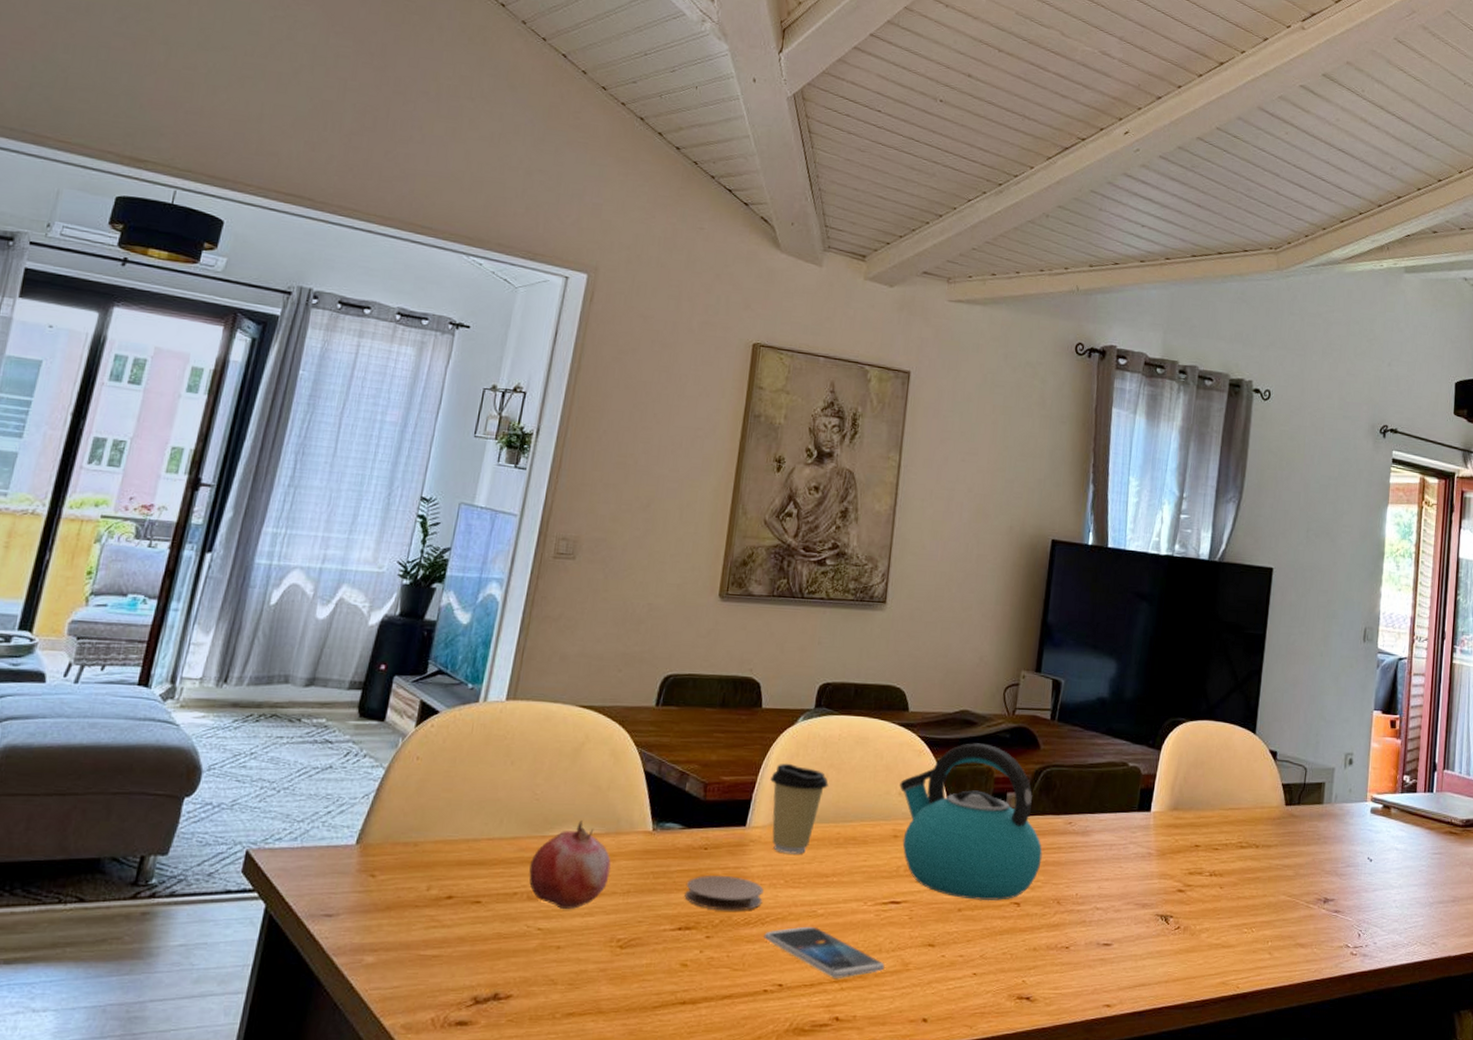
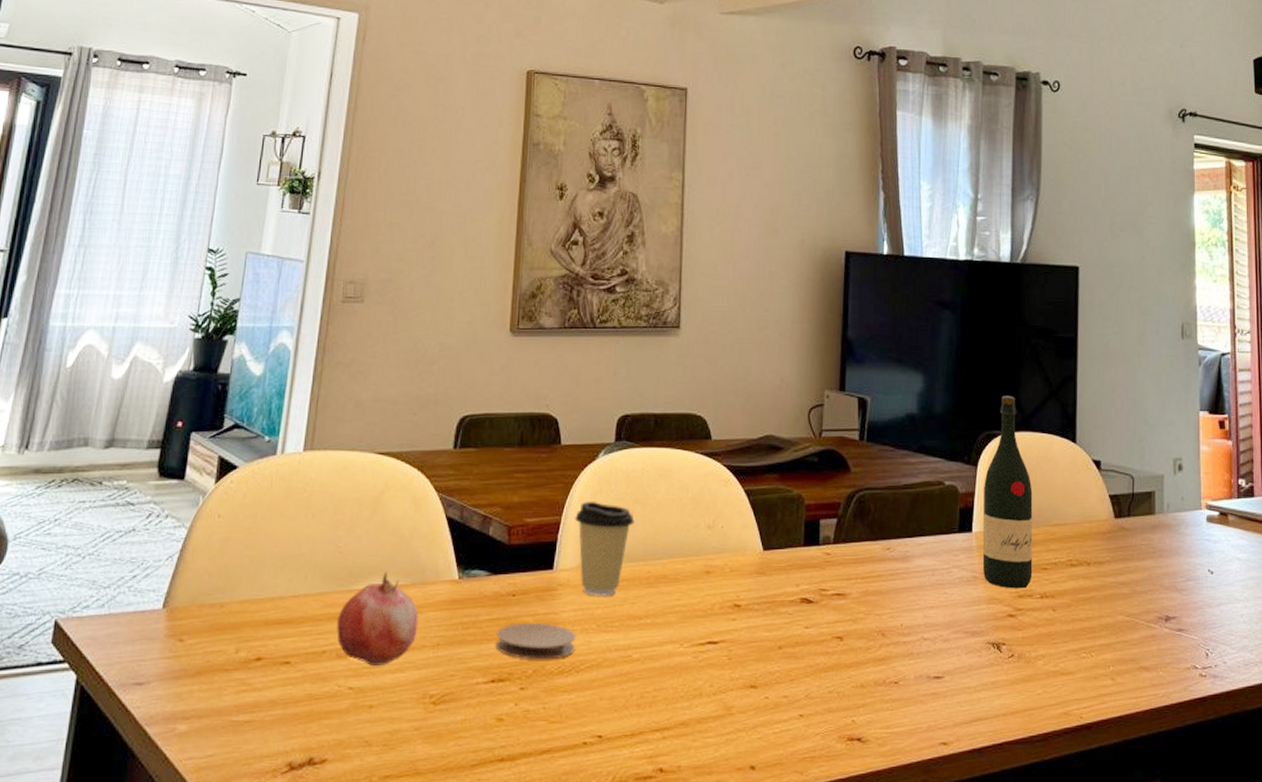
smartphone: present [764,926,885,978] -> none [579,672,707,727]
kettle: present [899,743,1043,901] -> none [708,469,862,637]
wine bottle: none [1157,685,1211,867] -> present [982,395,1033,589]

